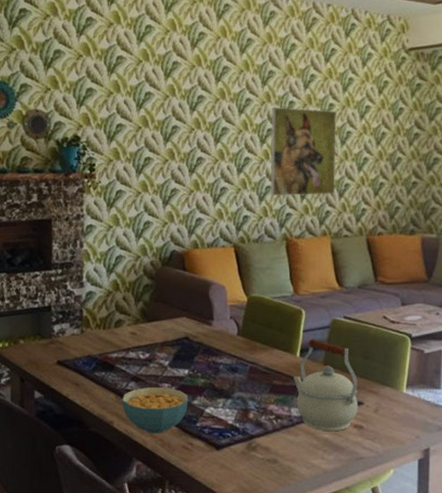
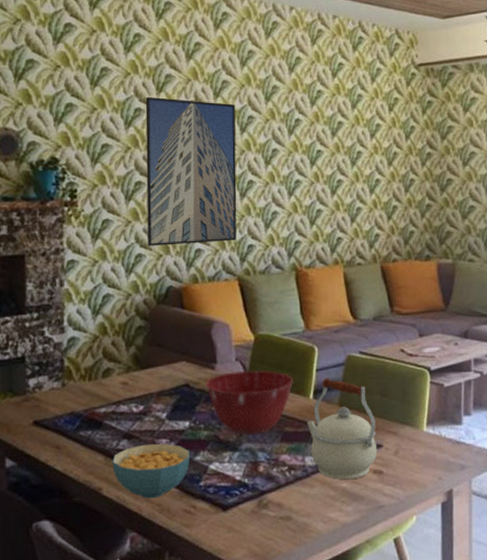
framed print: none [155,81,235,214] -> present [145,96,237,246]
mixing bowl: none [203,328,281,385] -> present [206,370,293,435]
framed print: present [270,107,337,197] -> none [276,126,347,223]

